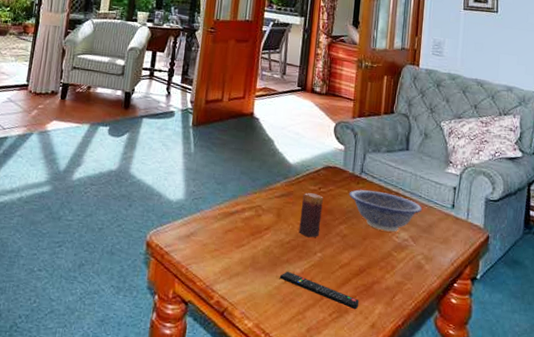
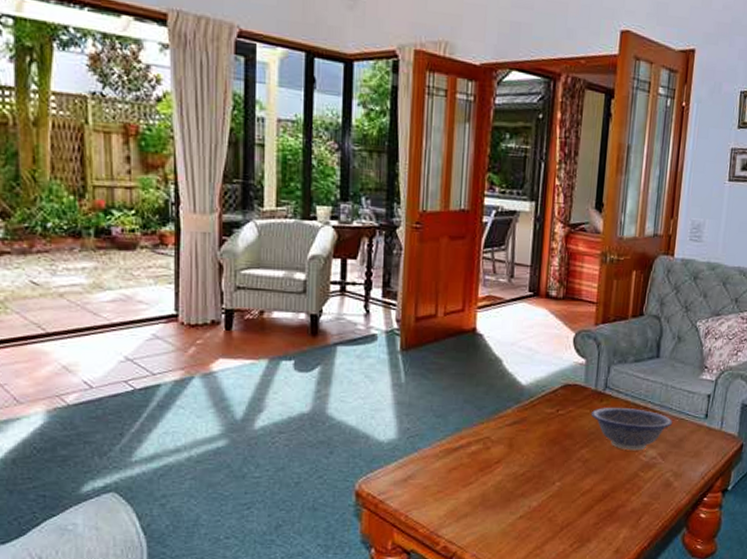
remote control: present [279,271,360,310] -> none [513,505,603,537]
candle: present [298,193,323,238] -> none [534,417,562,467]

